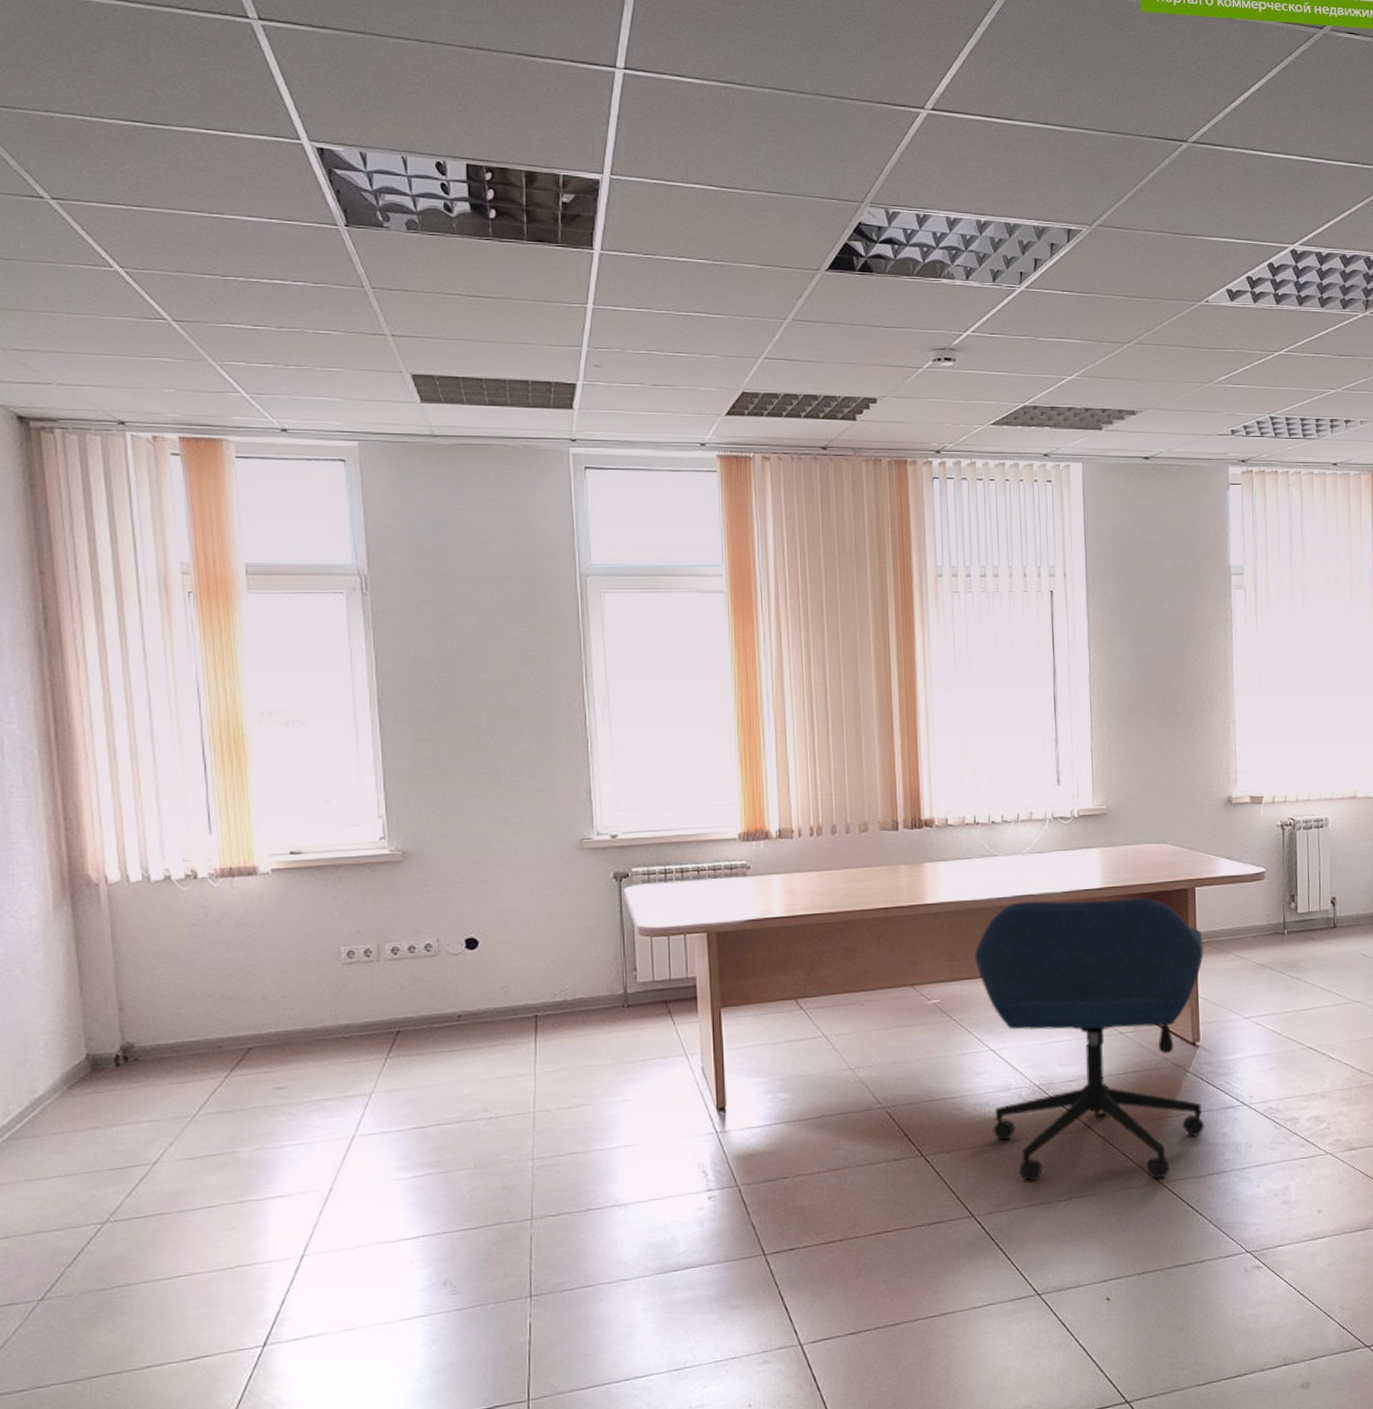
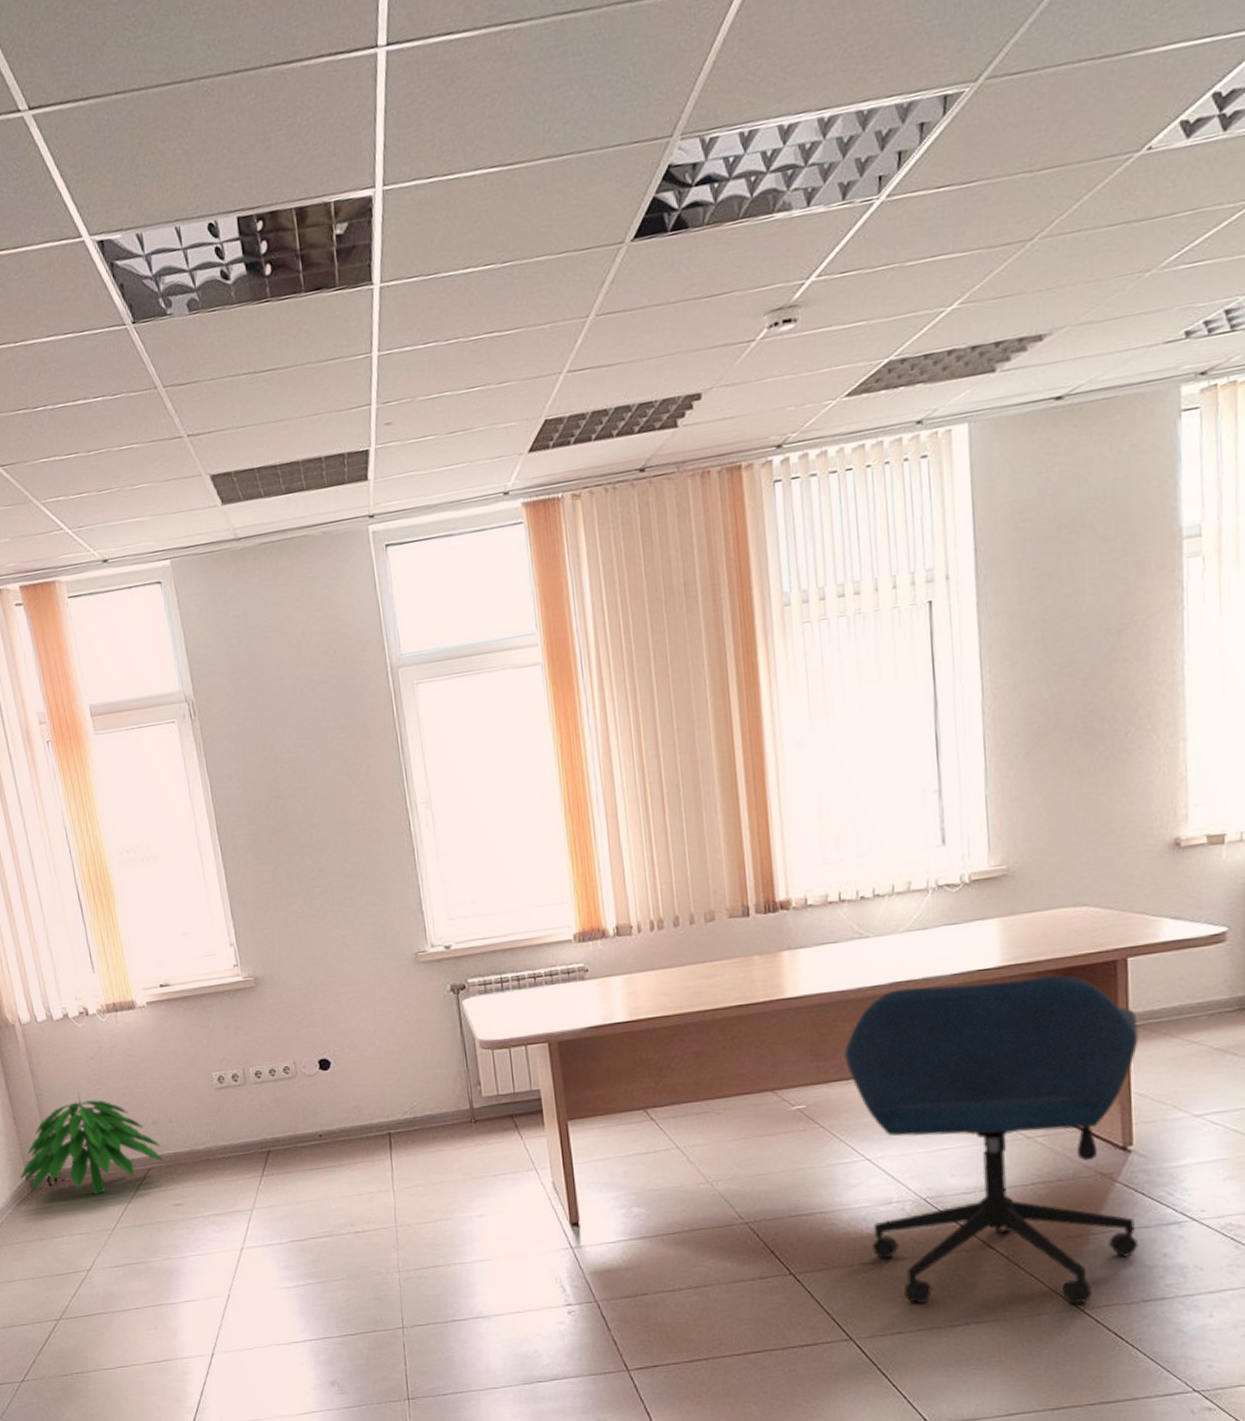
indoor plant: none [79,961,270,1076] -> present [21,1092,164,1195]

